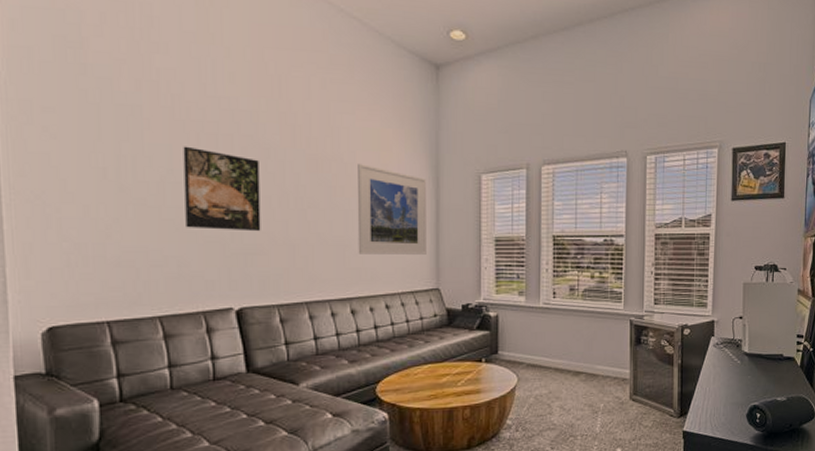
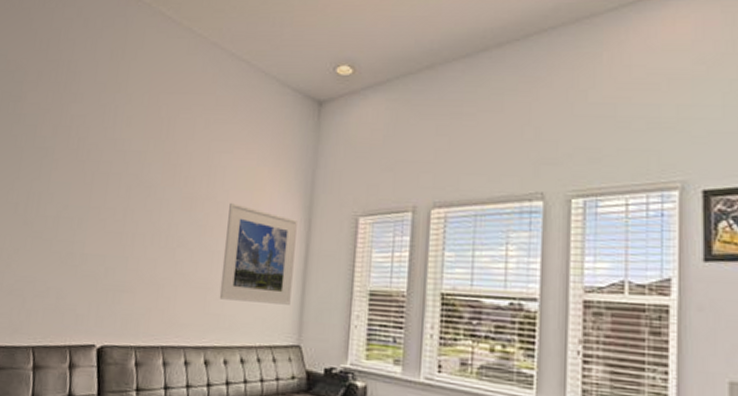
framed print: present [183,146,261,232] -> none [69,184,140,269]

